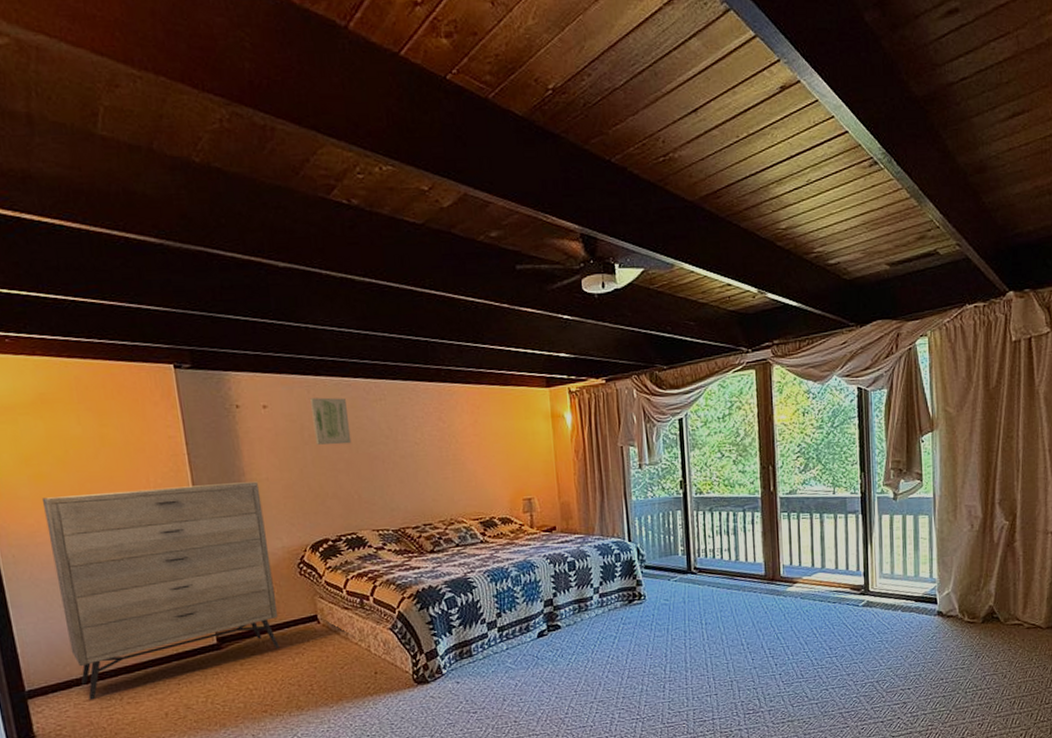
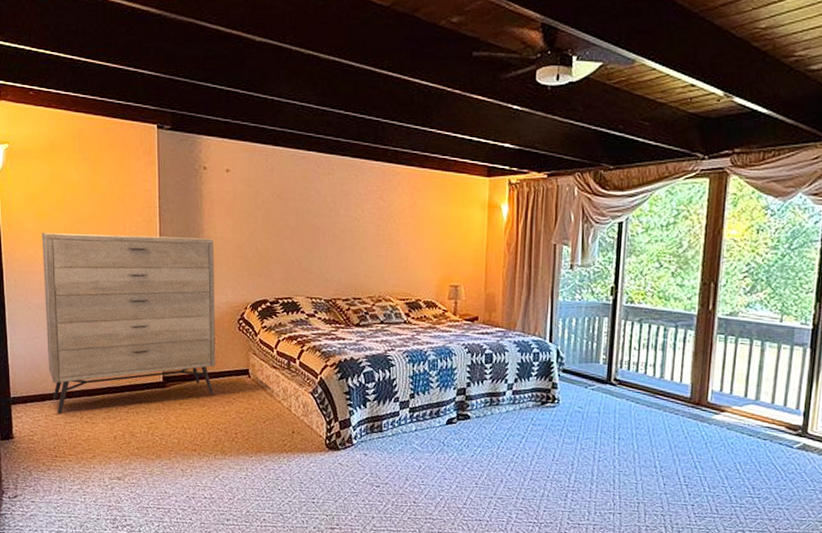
wall art: present [310,397,352,445] -> none [267,166,299,213]

